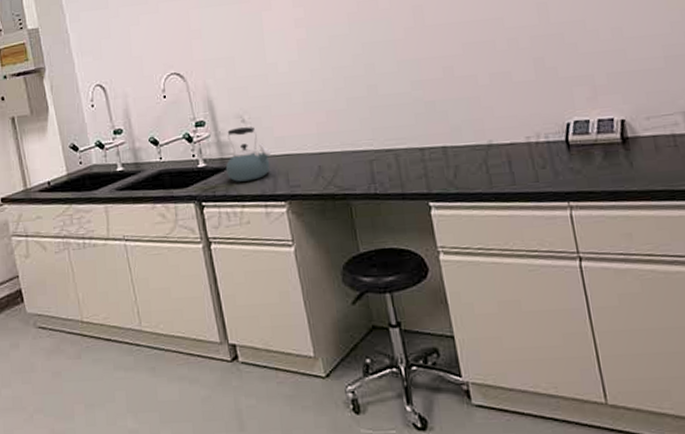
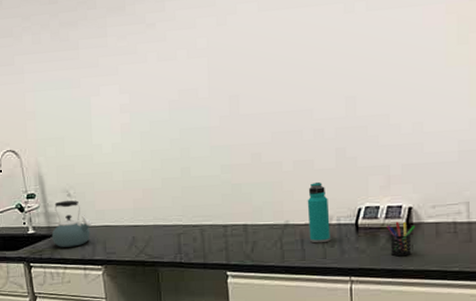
water bottle: none [509,95,541,165] -> present [307,181,330,243]
pen holder: none [600,135,633,176] -> present [387,221,416,257]

